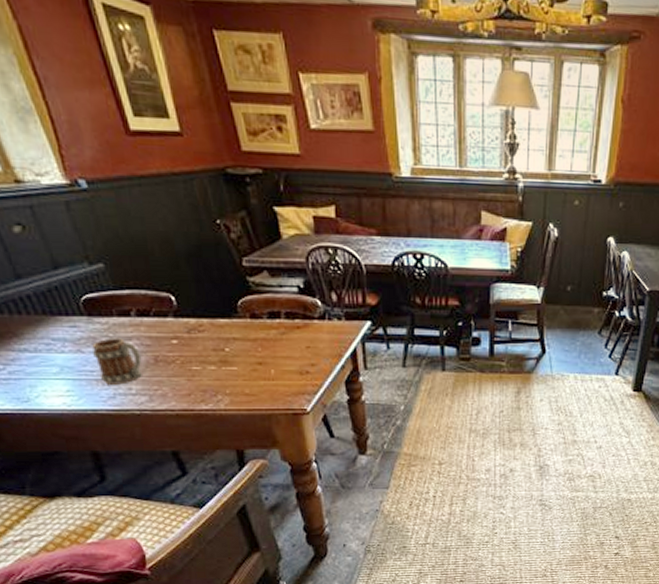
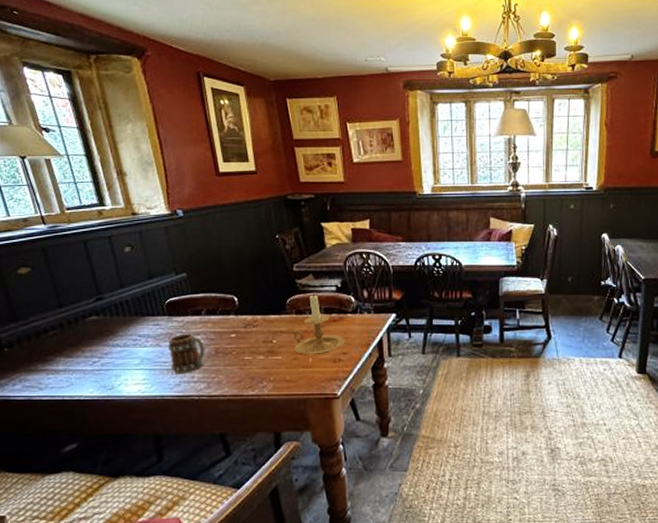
candle holder: none [247,294,312,367] -> present [292,293,345,356]

